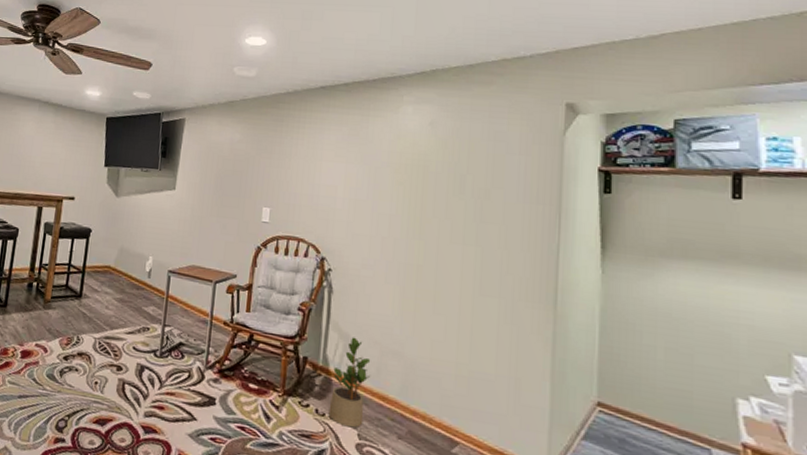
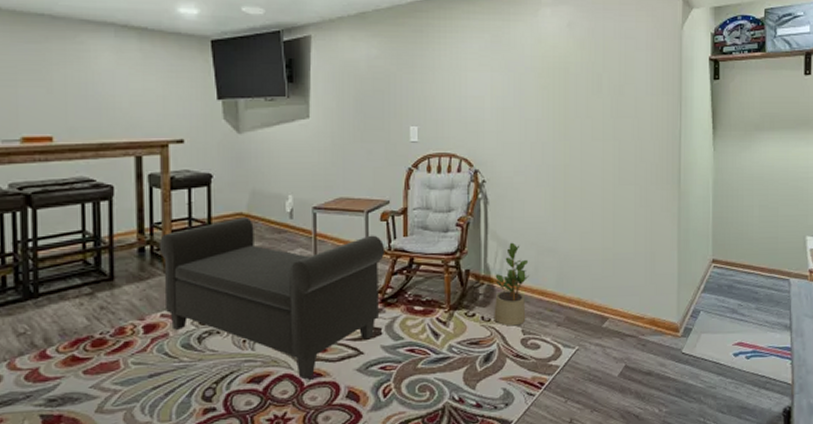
ottoman: none [40,270,228,433] -> present [160,217,385,380]

